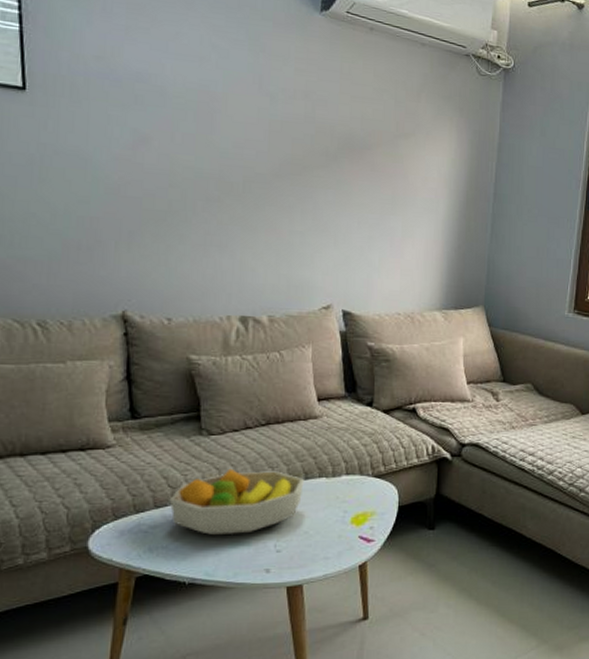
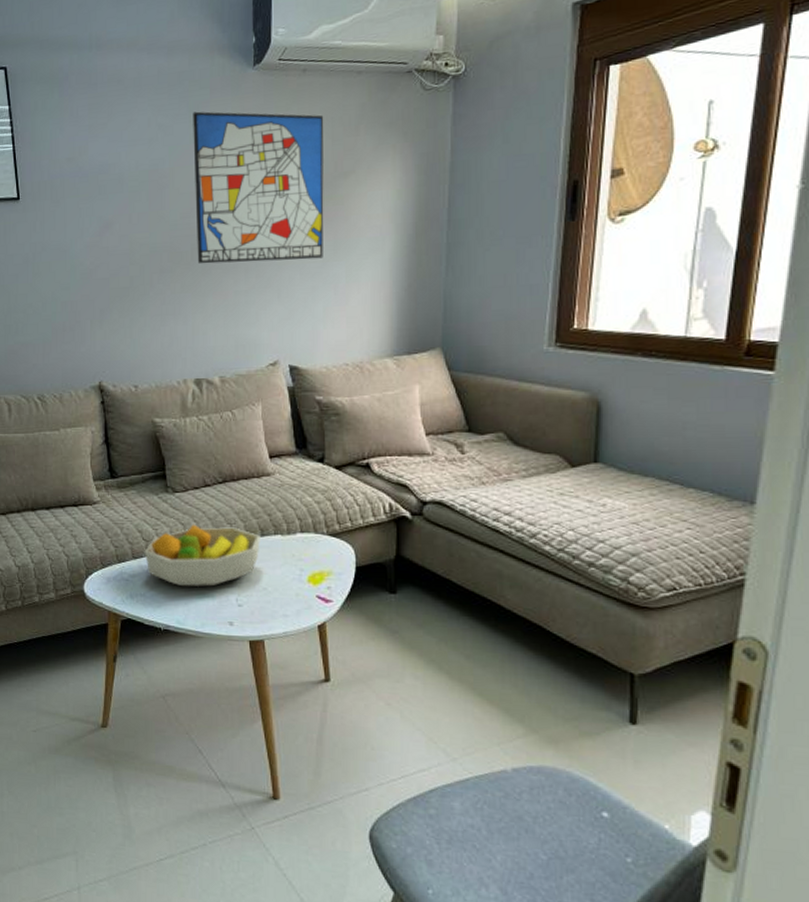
wall art: none [249,41,388,211] -> present [193,111,324,264]

